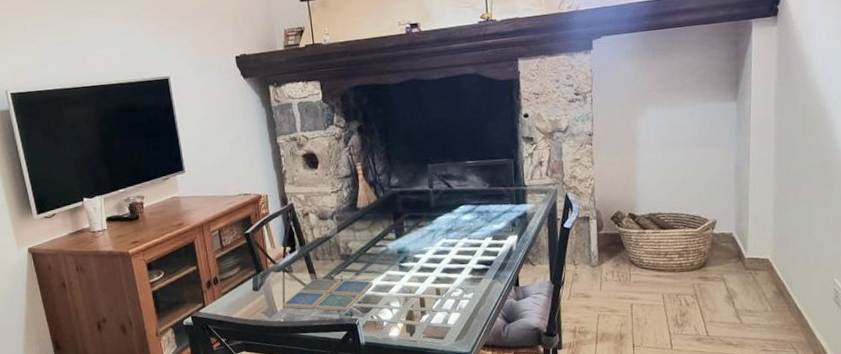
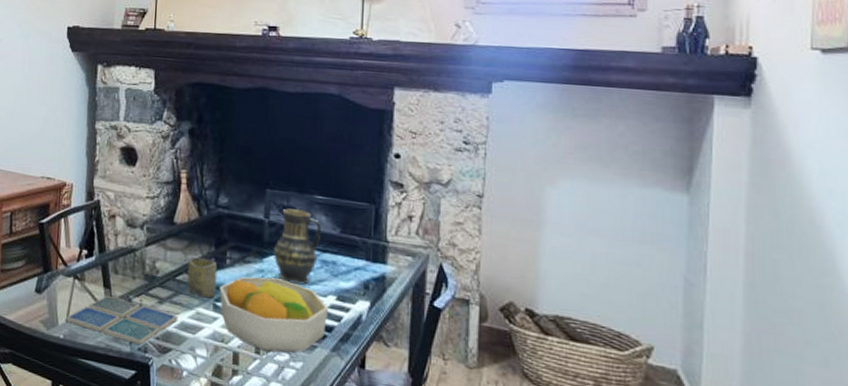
cup: none [373,231,400,262] -> present [187,256,218,299]
fruit bowl: none [402,233,488,292] -> present [219,276,329,353]
vase: none [439,174,475,235] -> present [273,208,322,285]

